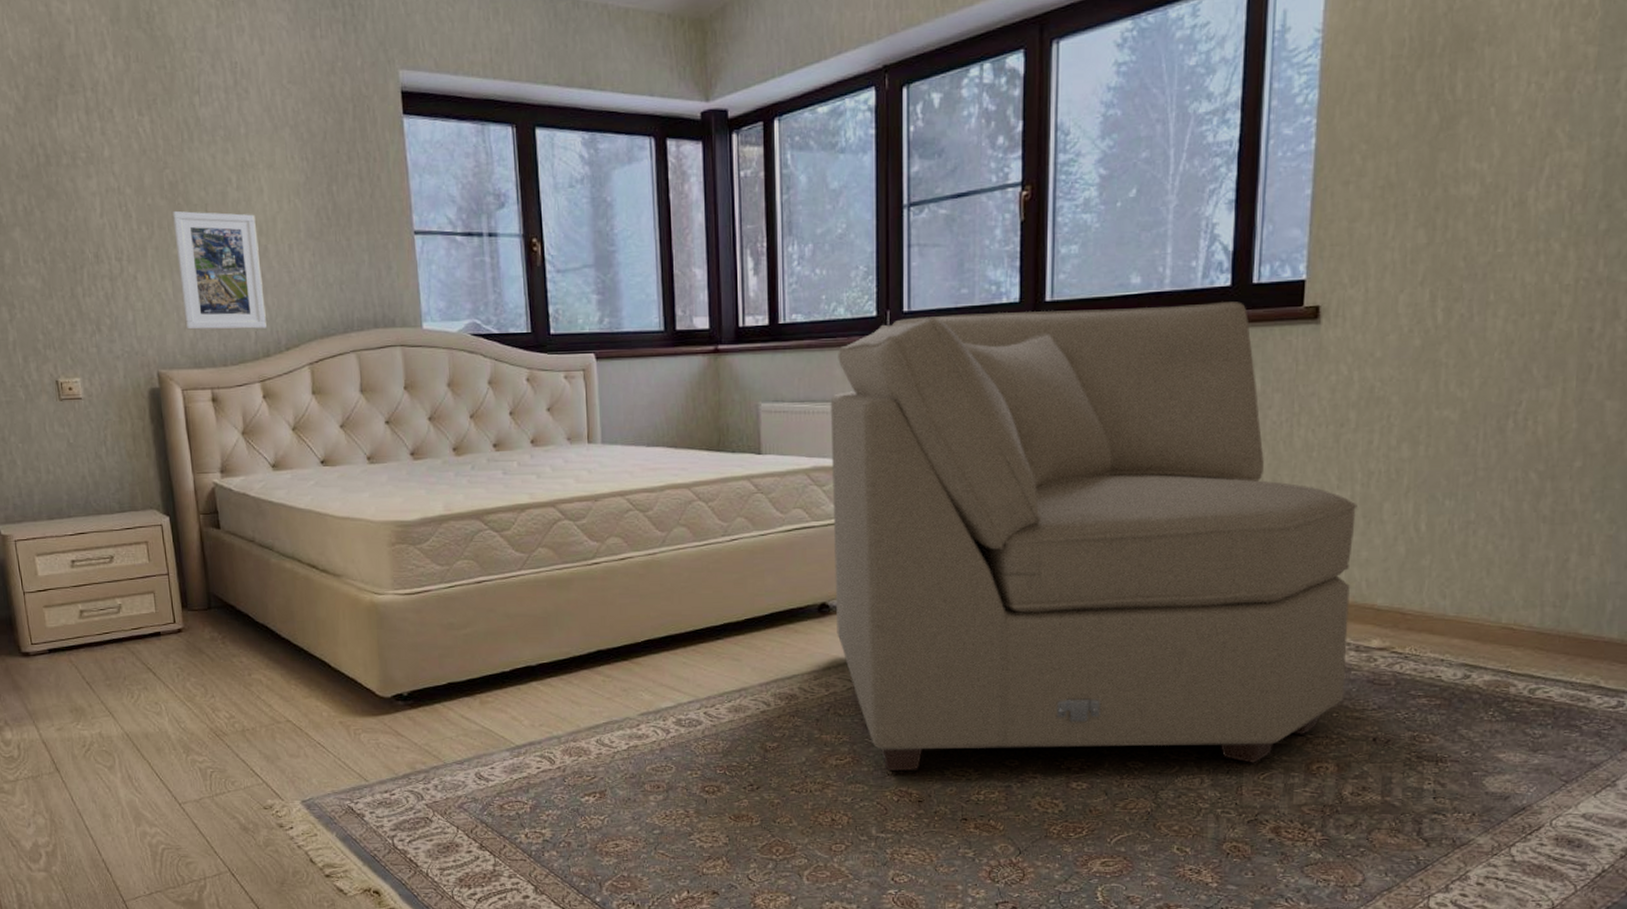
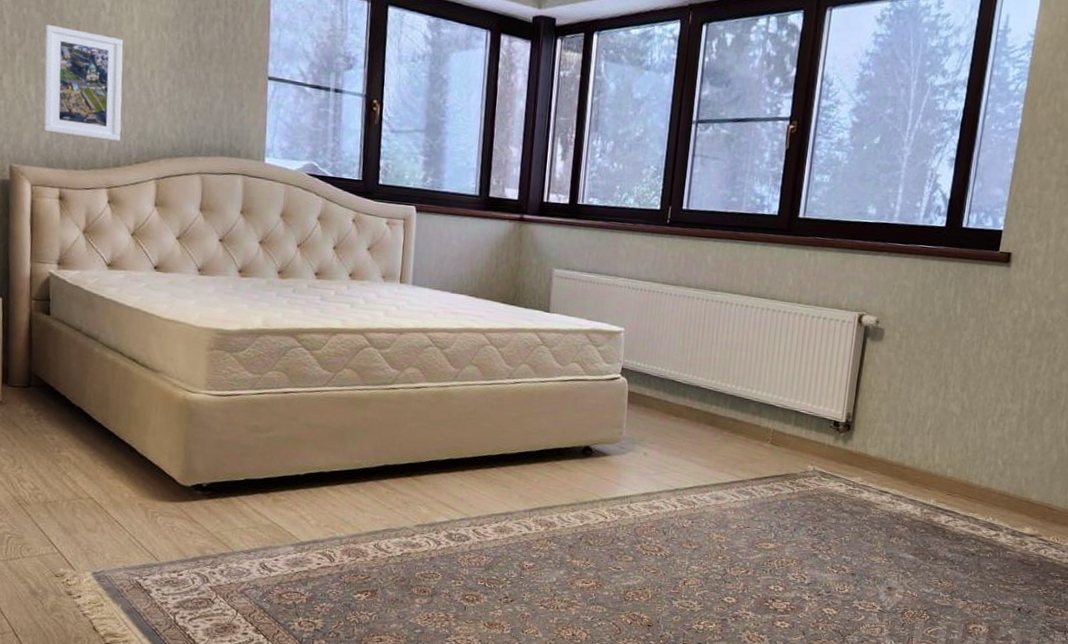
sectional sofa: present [830,302,1358,770] -> none [595,215,1025,619]

